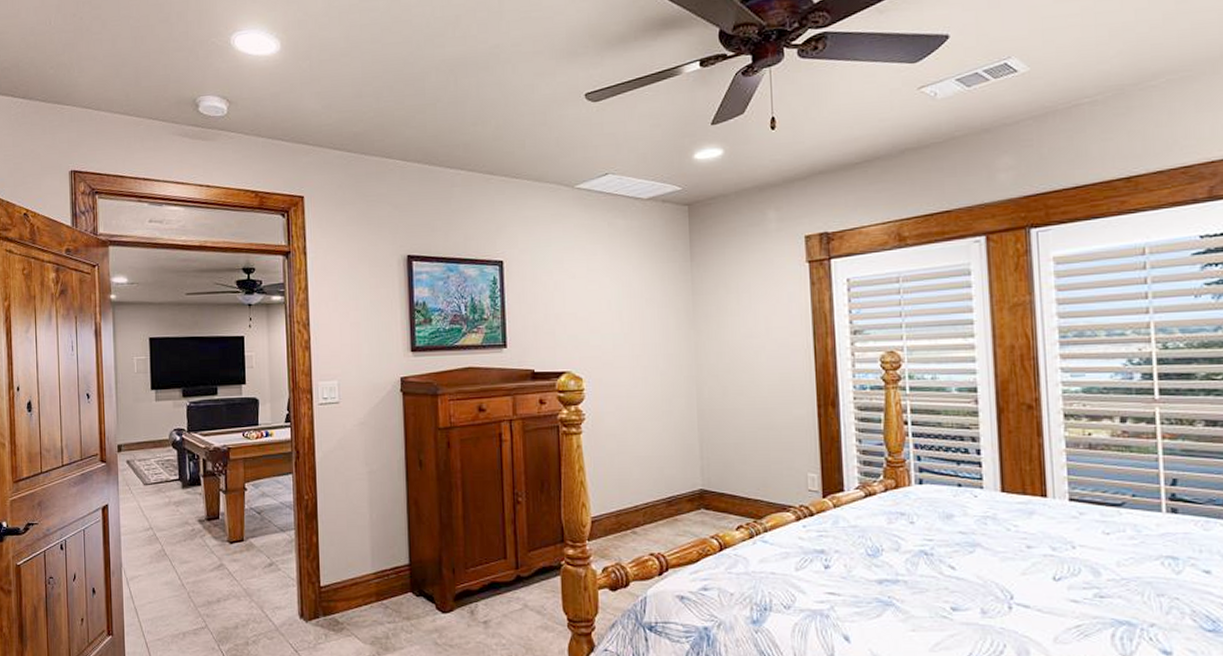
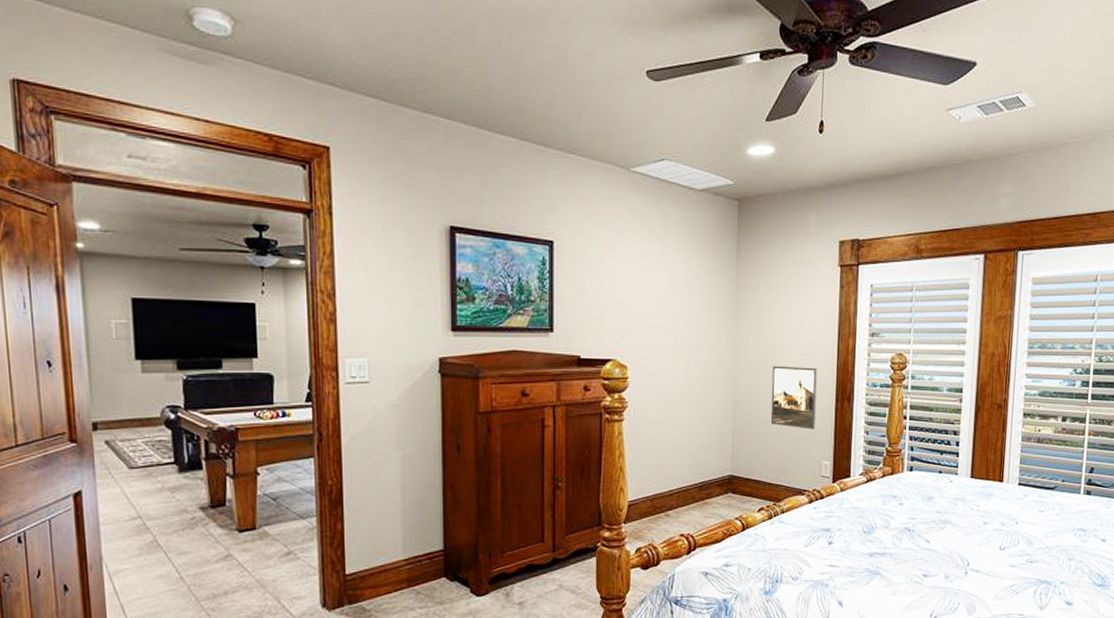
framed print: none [740,370,795,439] -> present [770,366,818,429]

